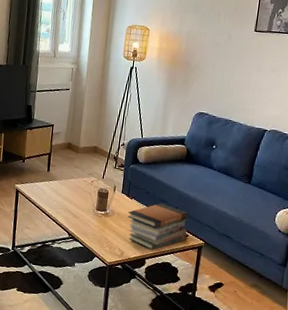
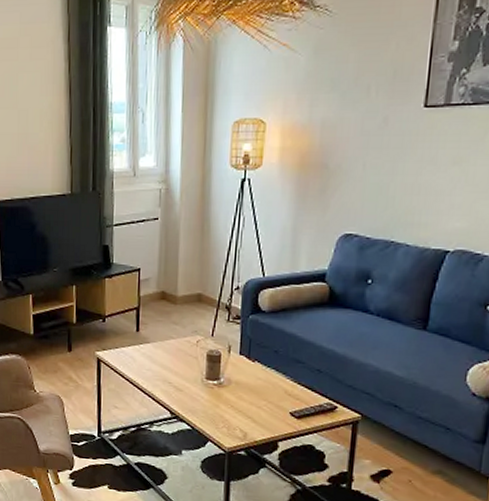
book stack: present [127,203,189,250] -> none [250,365,338,429]

